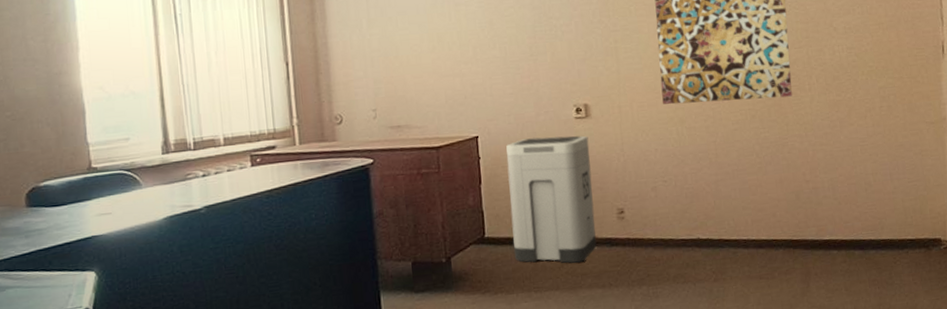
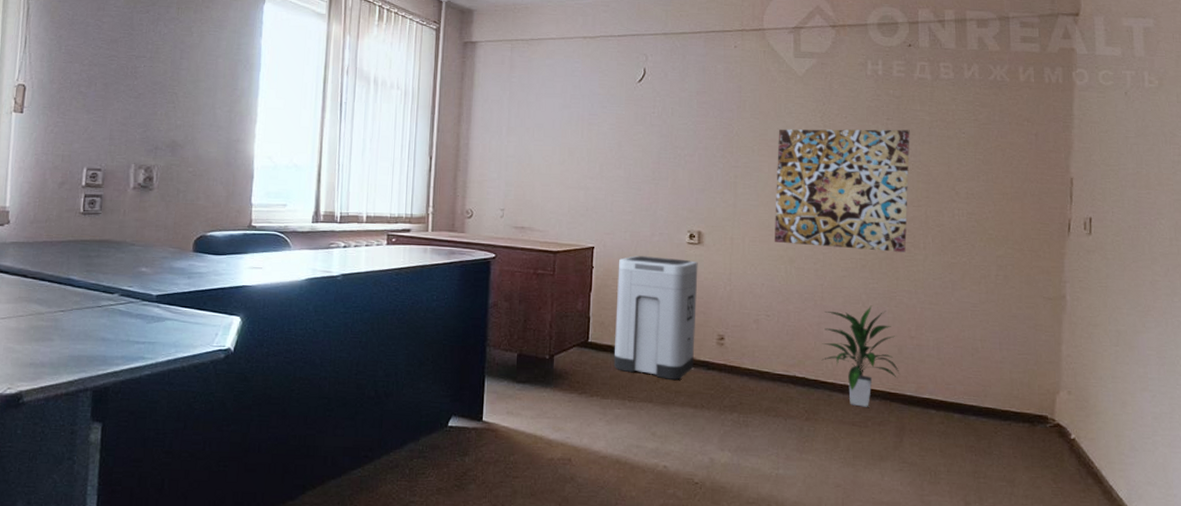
indoor plant: none [720,155,799,259] -> present [821,305,899,407]

